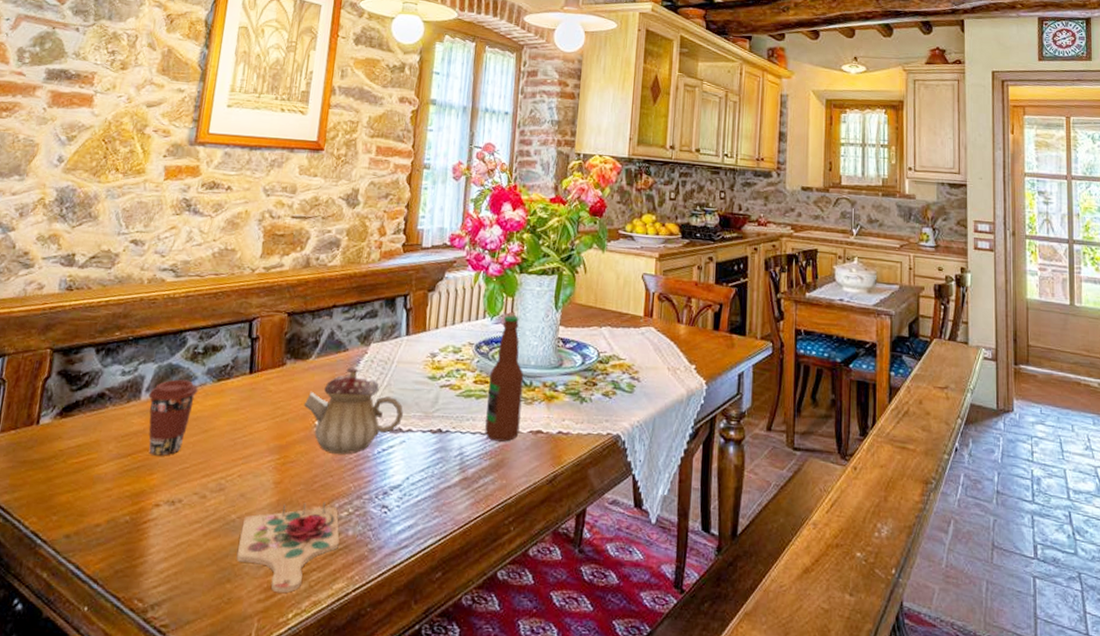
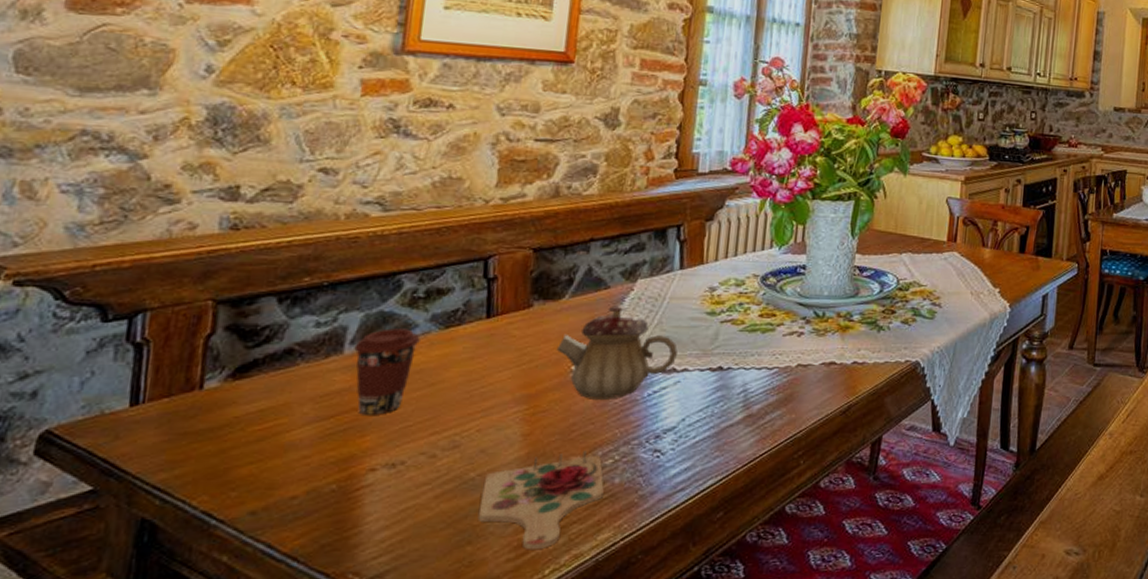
bottle: present [485,315,524,442] -> none [772,244,816,375]

